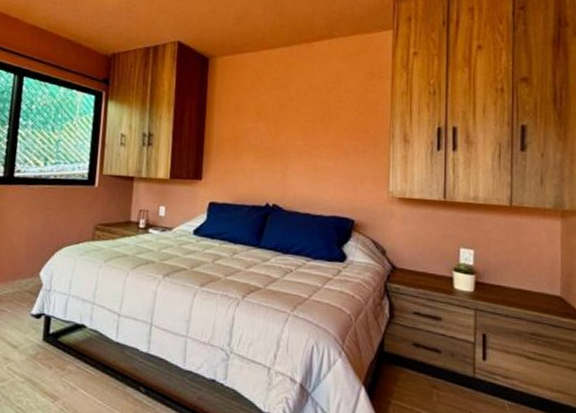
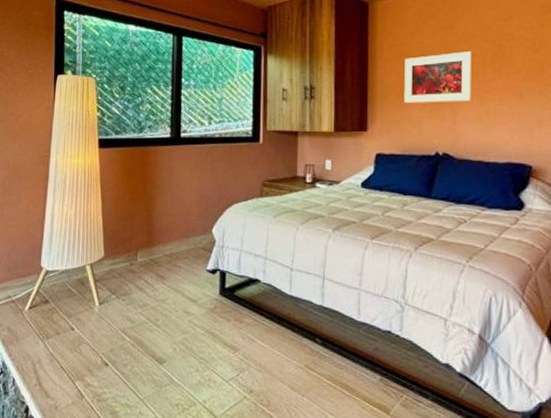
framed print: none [238,109,303,157] -> present [404,51,472,104]

